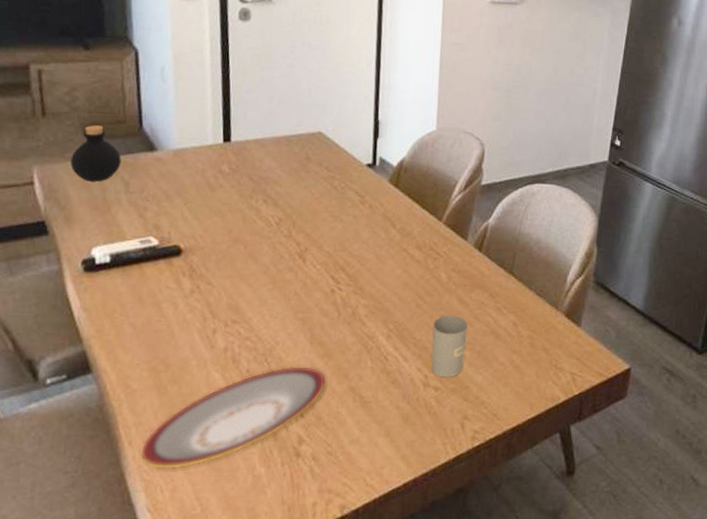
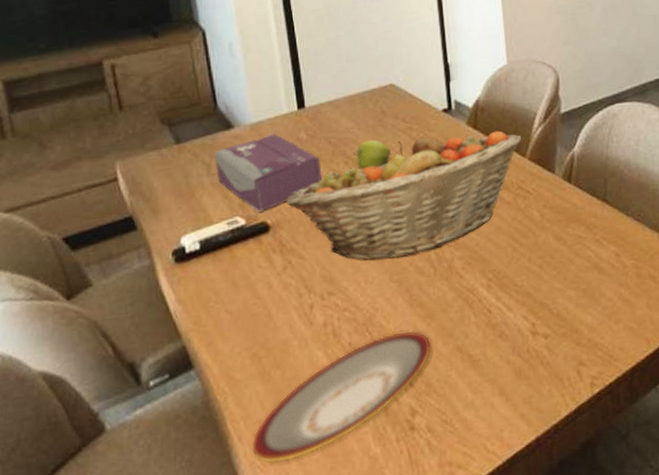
bottle: present [70,125,121,182] -> none [151,111,200,169]
tissue box: none [134,161,240,236] -> present [214,133,322,213]
fruit basket: none [201,188,441,298] -> present [286,130,522,260]
apple: none [273,182,310,211] -> present [353,139,391,171]
bottle: present [431,315,468,378] -> none [532,254,571,323]

